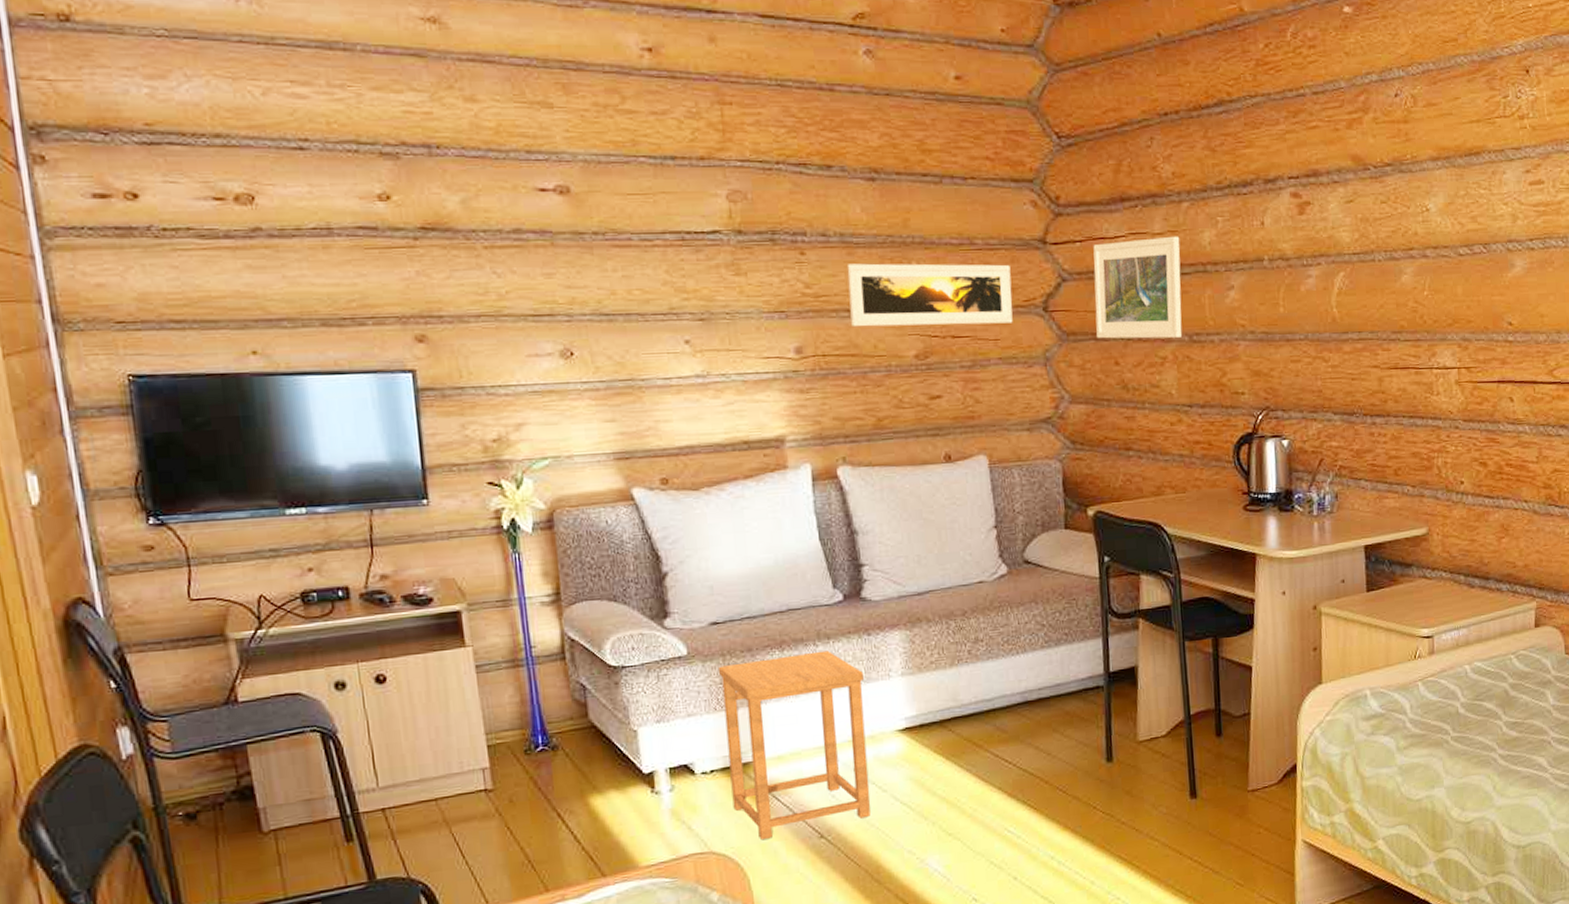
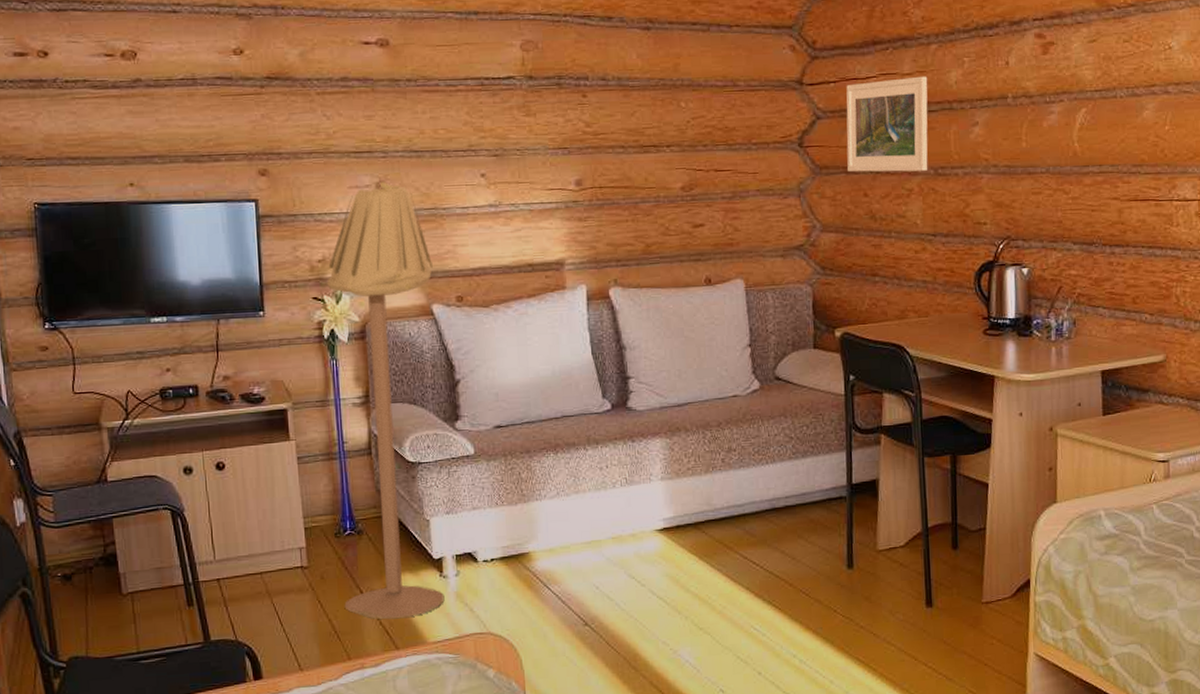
floor lamp: none [504,349,658,845] -> present [326,181,445,620]
side table: present [718,650,871,841] -> none [500,454,630,625]
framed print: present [847,263,1013,327] -> none [623,104,771,162]

